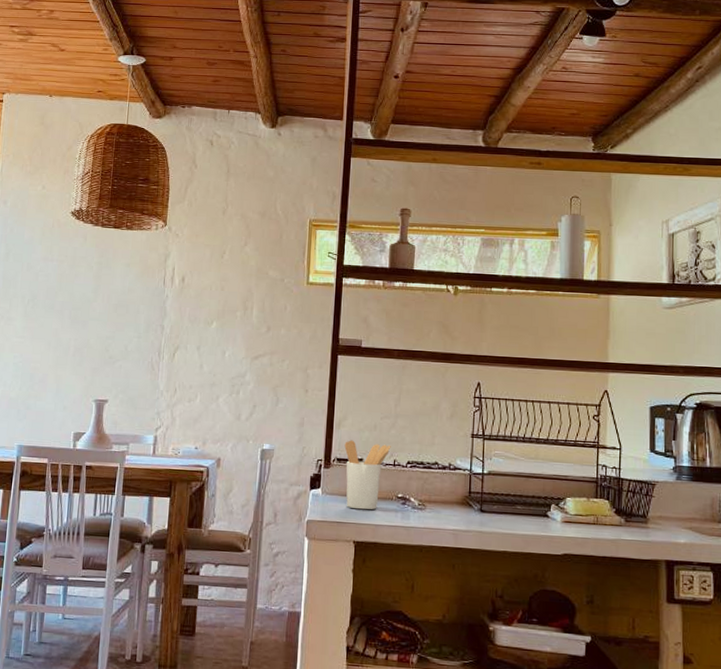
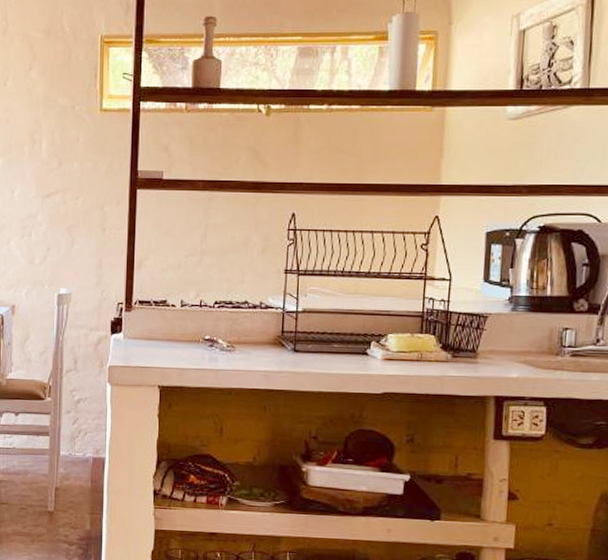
utensil holder: present [344,440,391,510] -> none [146,281,197,354]

